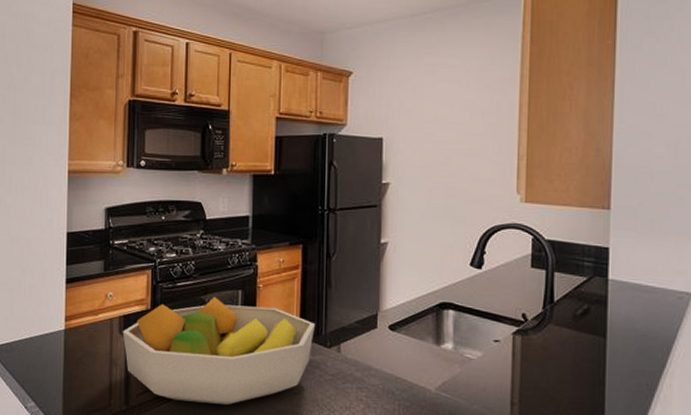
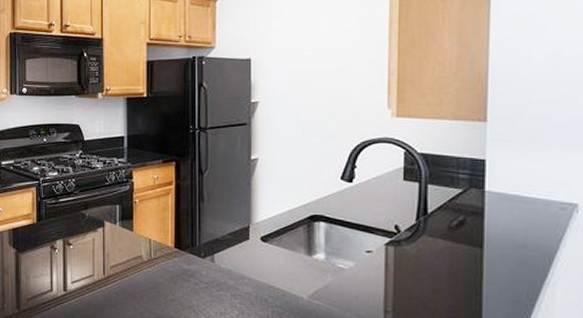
fruit bowl: present [122,296,315,406] -> none [12,211,189,311]

